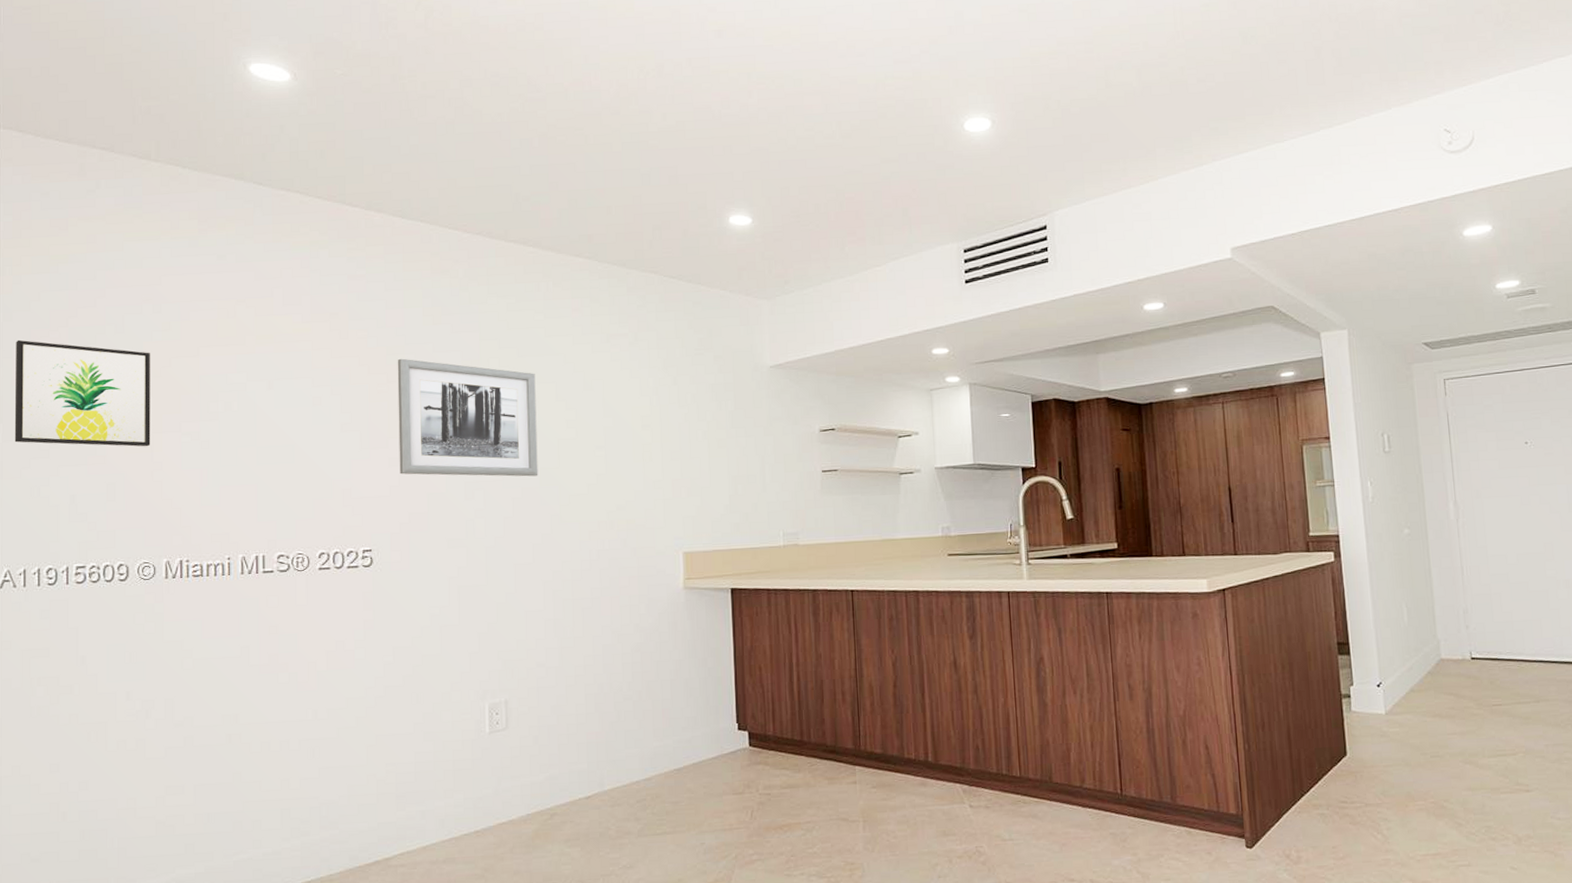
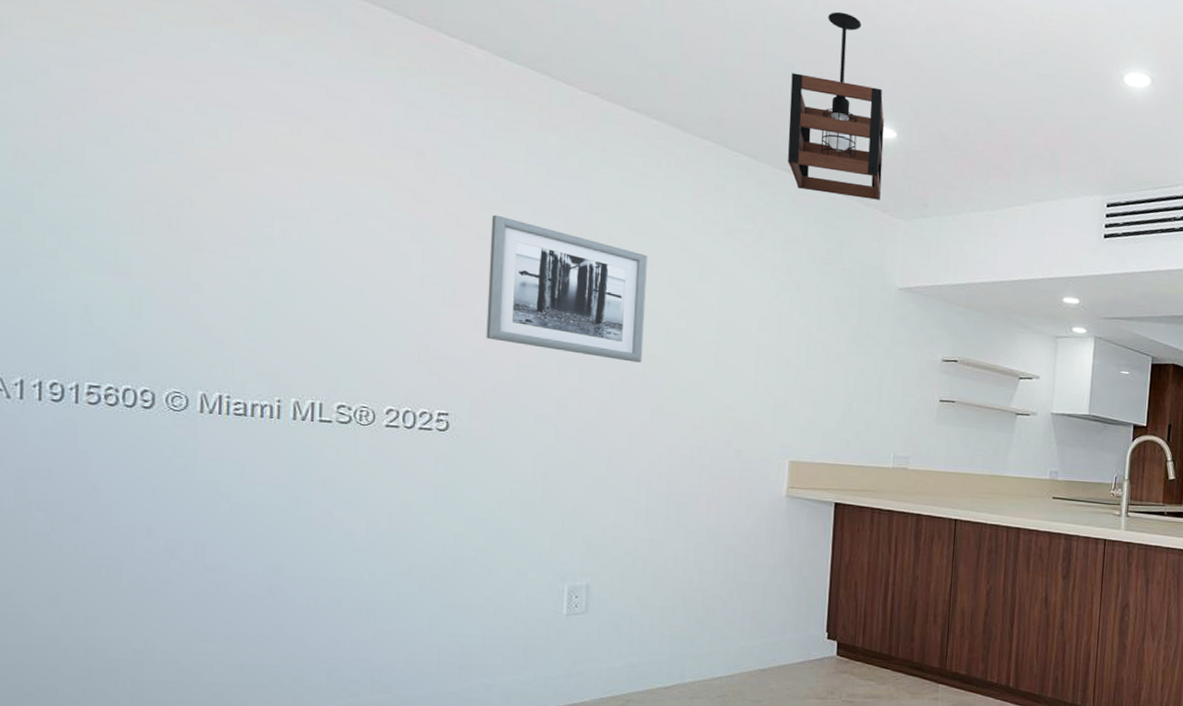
wall art: present [14,339,151,447] -> none [11,115,191,265]
pendant light: none [649,117,743,288] -> present [788,11,885,200]

